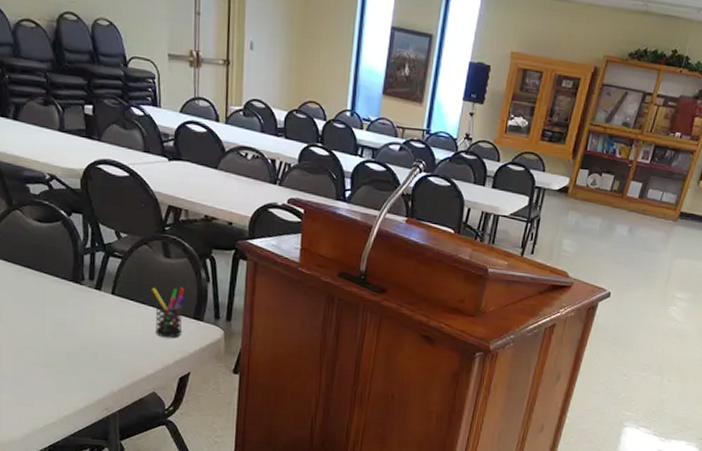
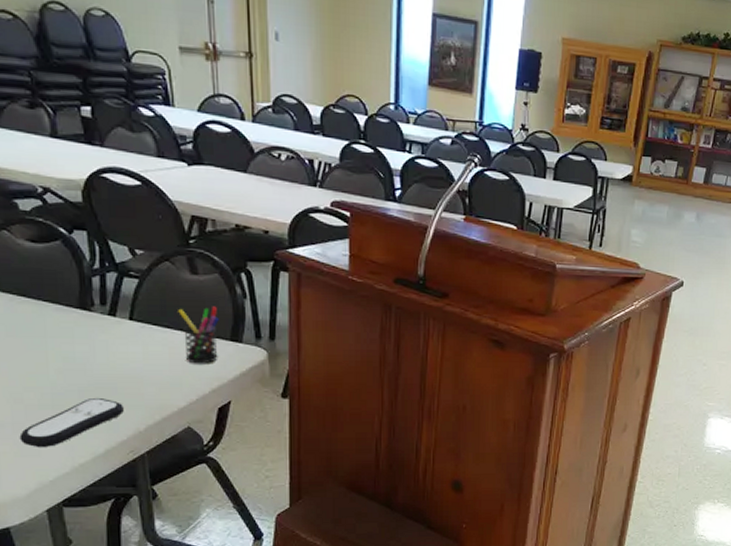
remote control: none [18,359,102,399] -> present [19,397,124,447]

